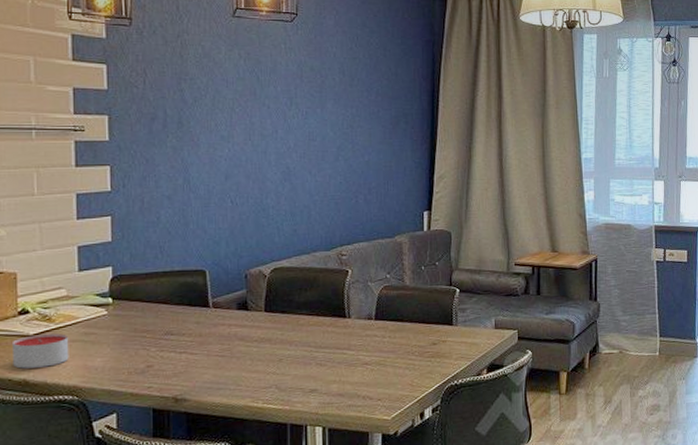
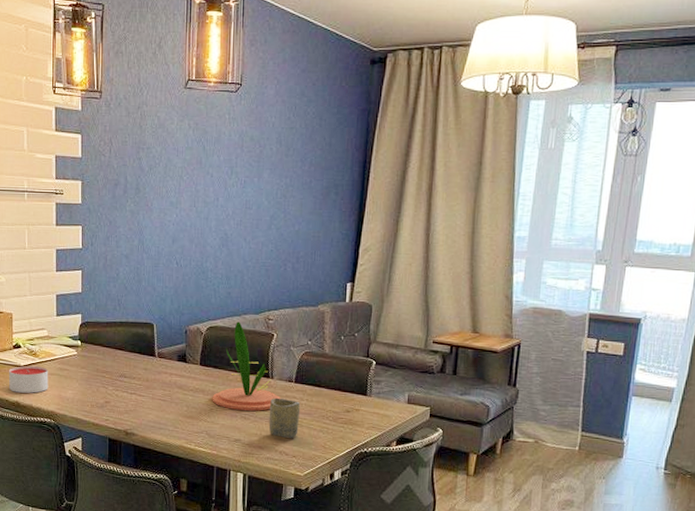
plant: none [281,260,361,357] -> present [212,321,282,411]
cup: none [348,338,383,381] -> present [268,397,301,438]

